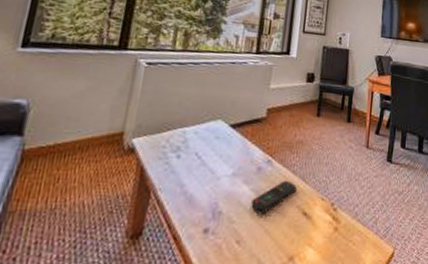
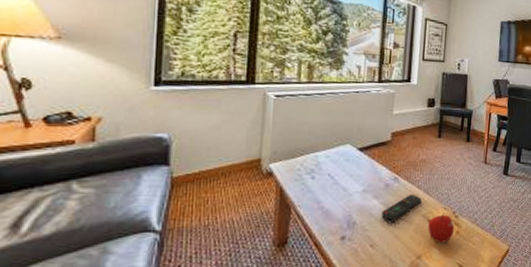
fruit: none [302,205,333,242] -> present [428,213,455,243]

